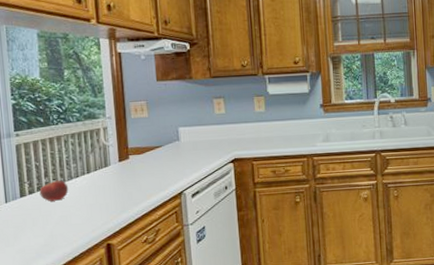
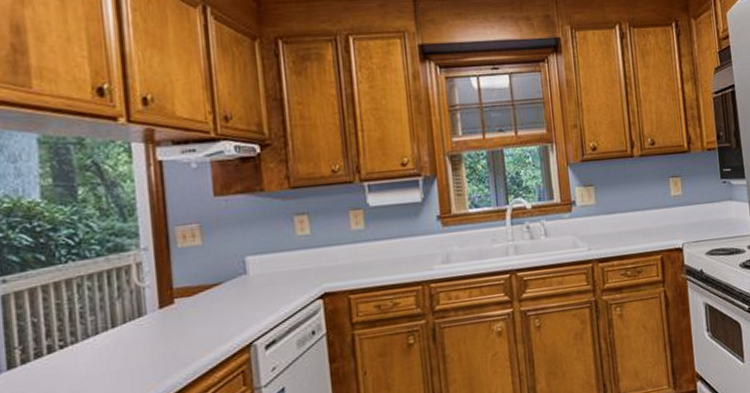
fruit: present [39,180,69,201] -> none [37,340,84,372]

